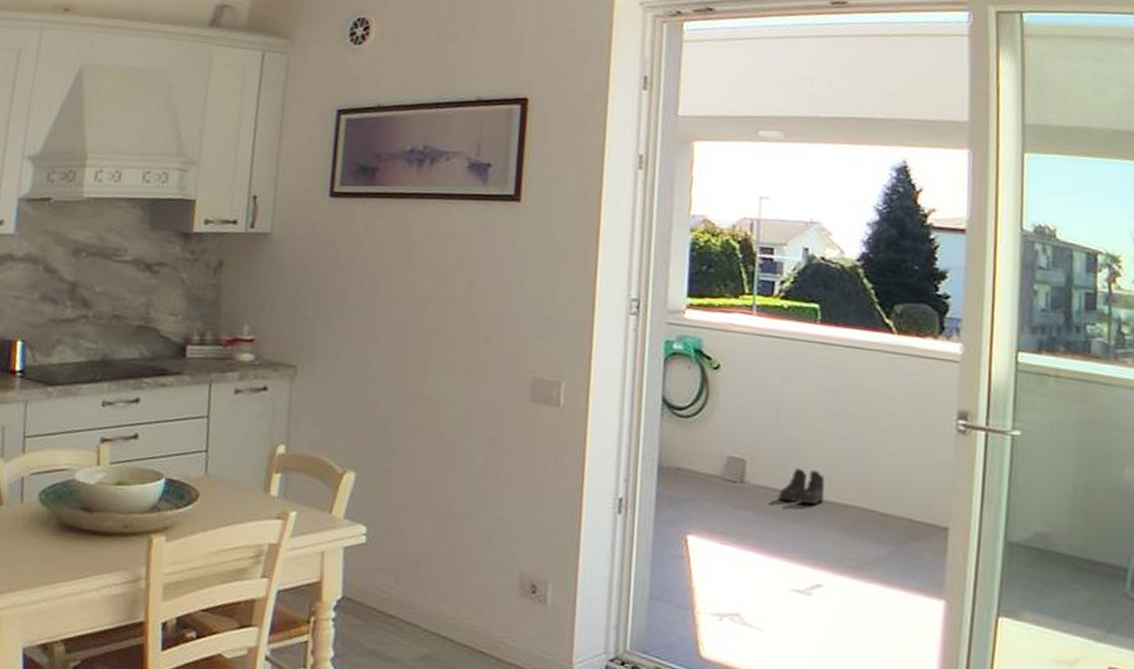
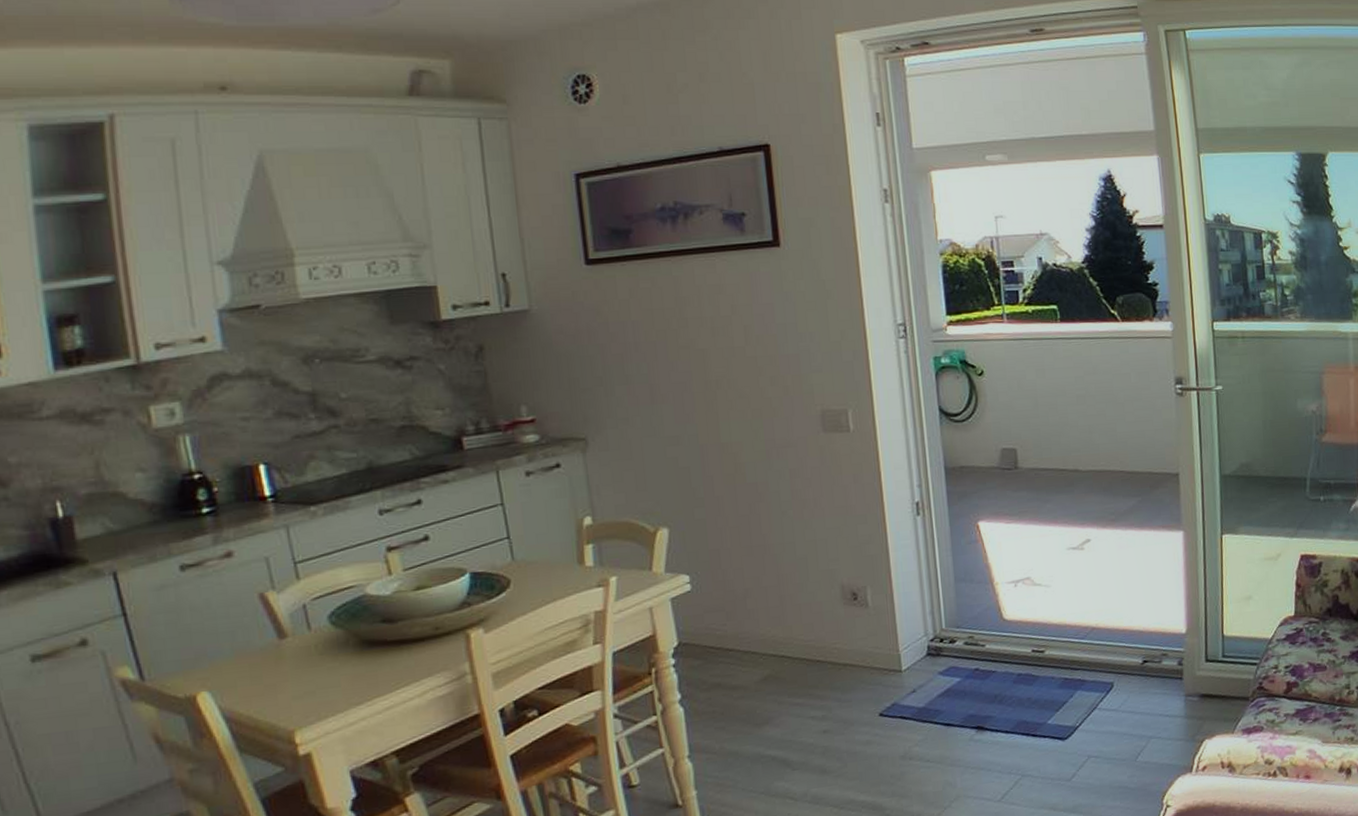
boots: present [778,468,825,505] -> none [1047,446,1083,477]

